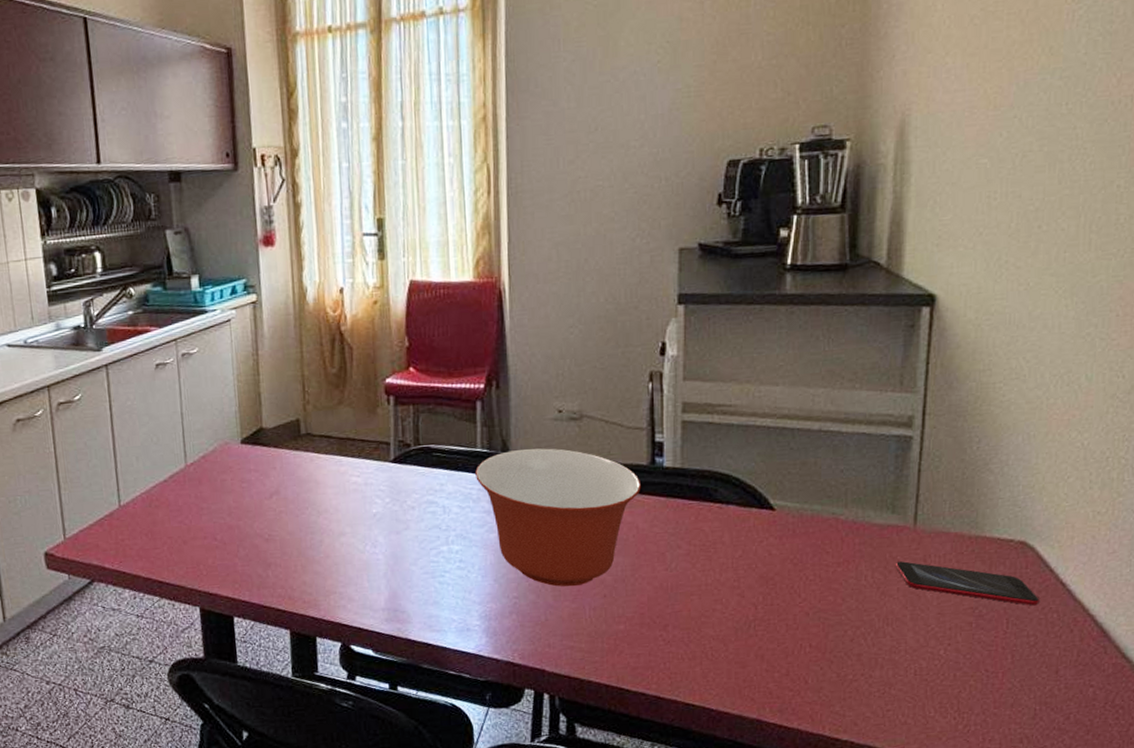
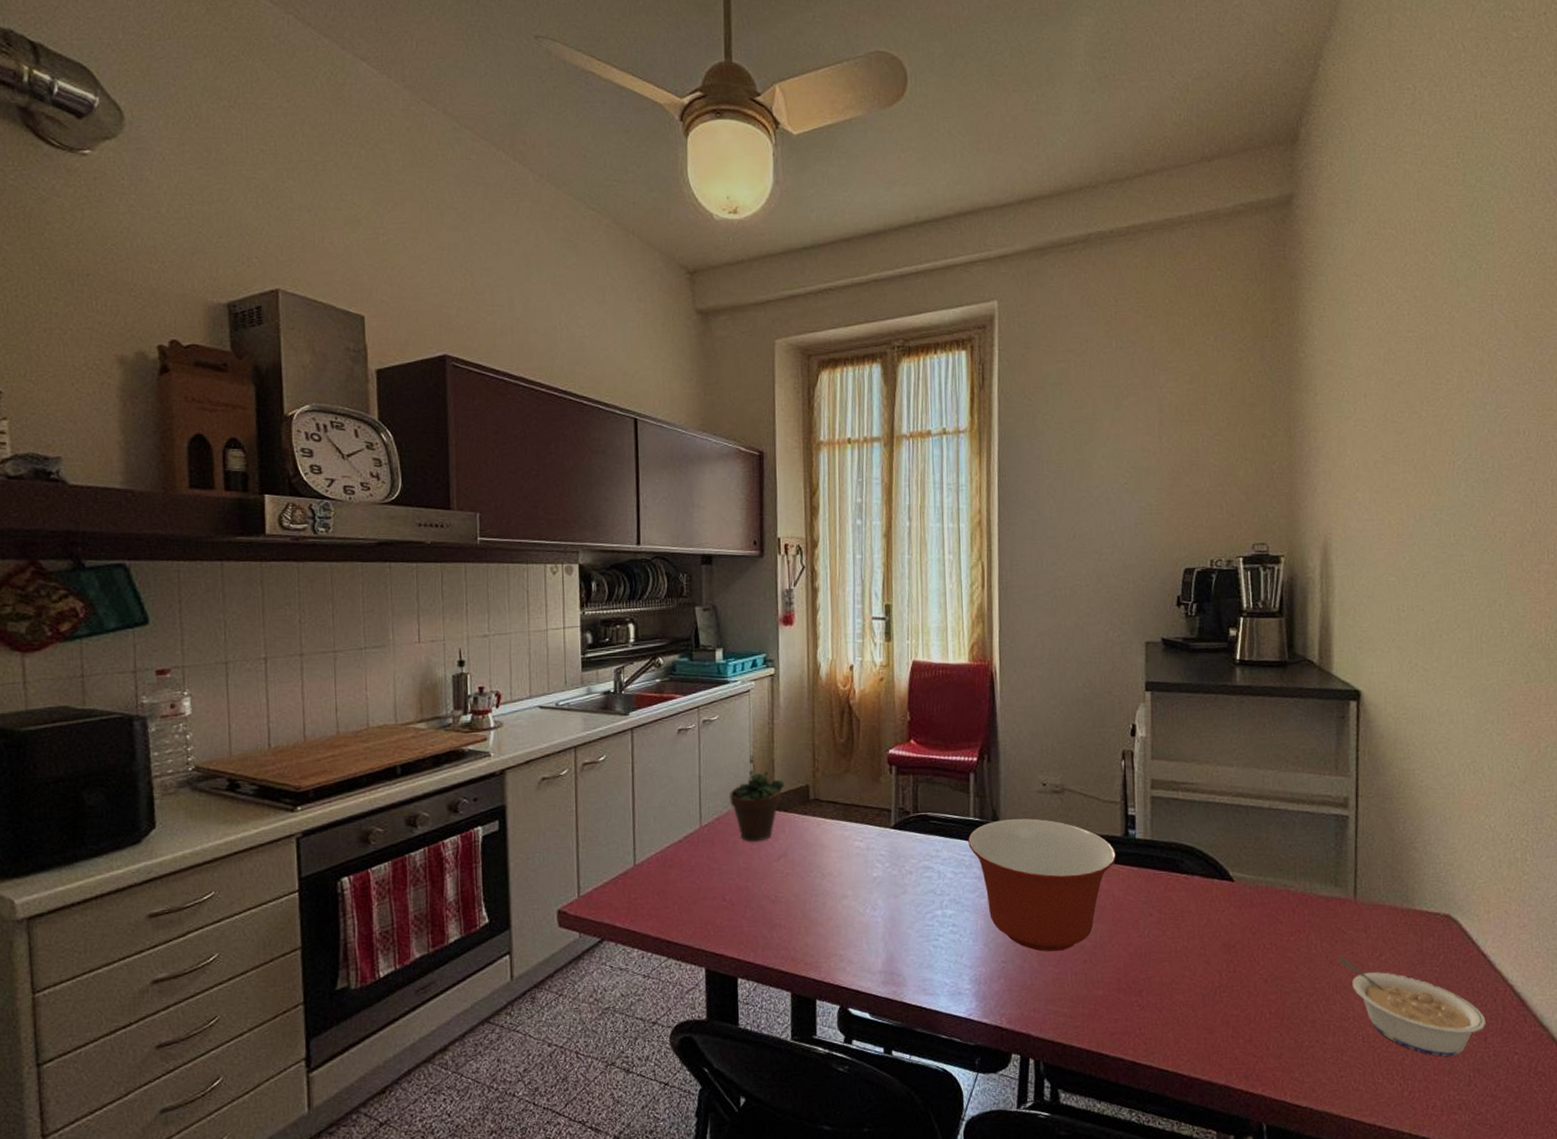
succulent plant: none [214,388,274,480] -> present [729,754,785,842]
legume: none [890,587,1059,690] -> present [1337,956,1486,1057]
smartphone: present [895,561,1041,606] -> none [1340,932,1467,976]

